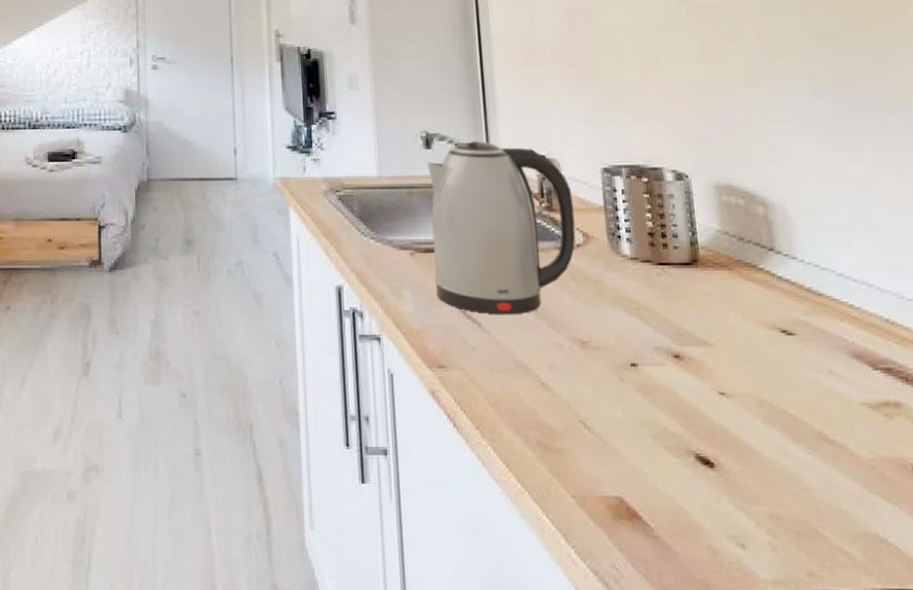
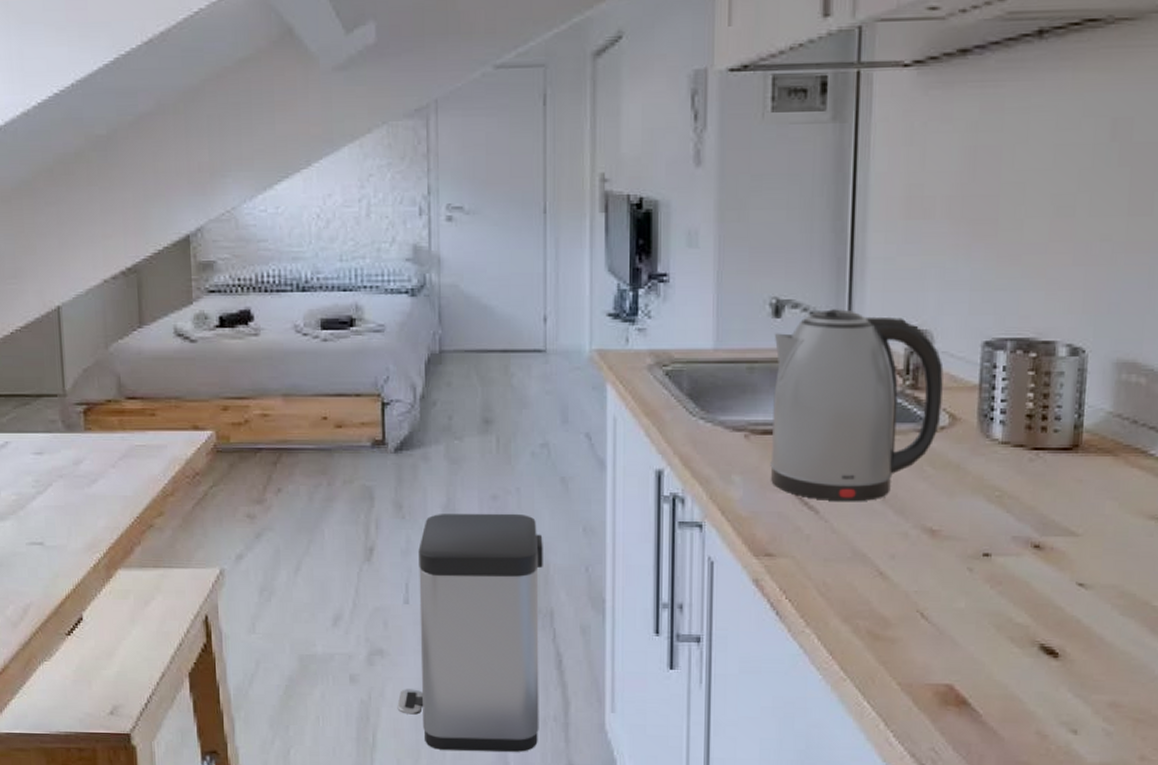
pedal bin: none [111,328,244,573] -> present [397,513,543,752]

